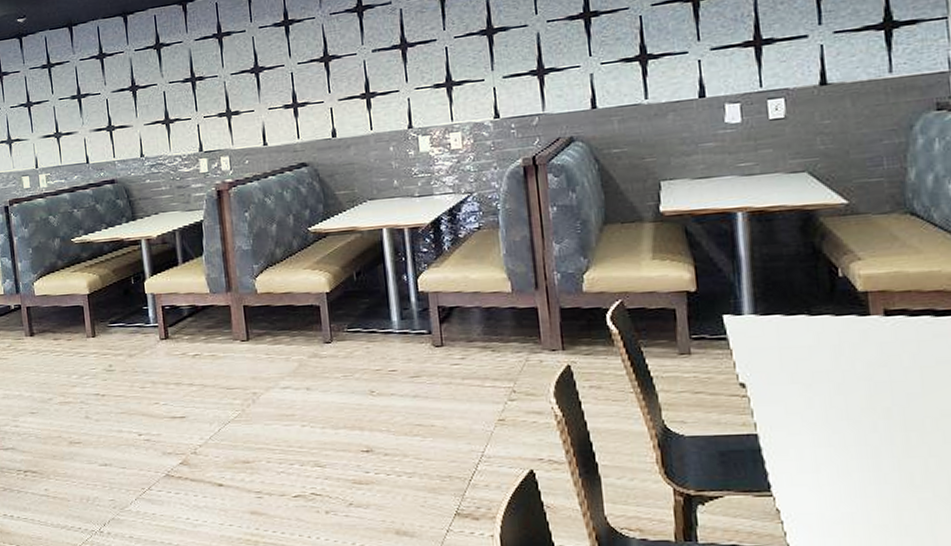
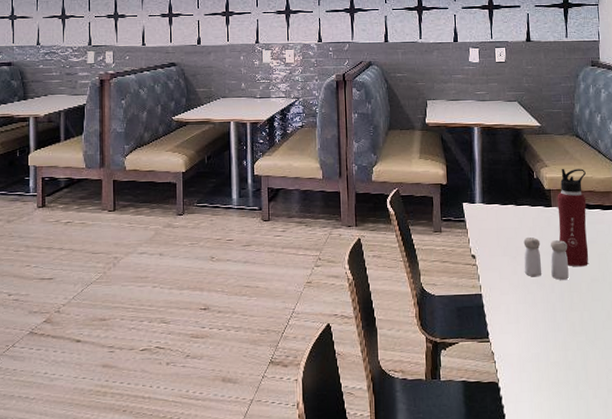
salt and pepper shaker: none [823,358,902,415] -> present [523,237,569,280]
water bottle: none [879,259,937,398] -> present [557,168,589,267]

